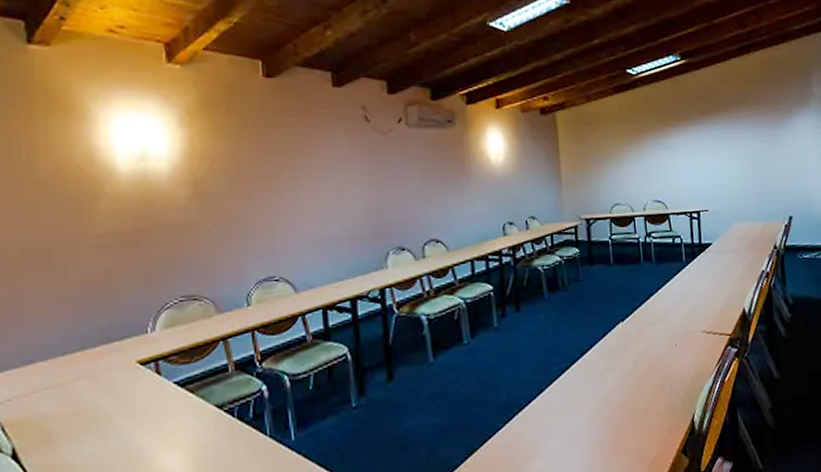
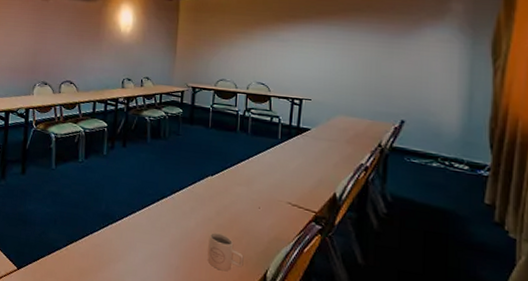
mug: none [630,386,670,431] -> present [207,232,244,272]

